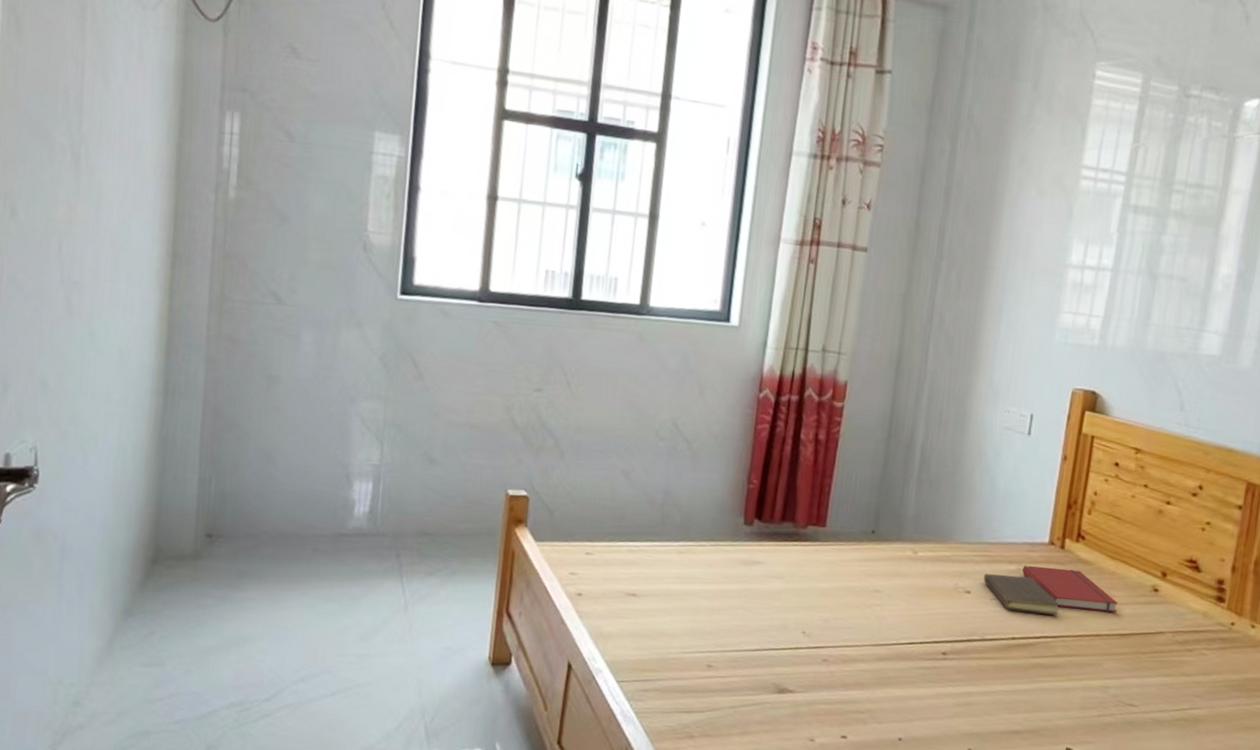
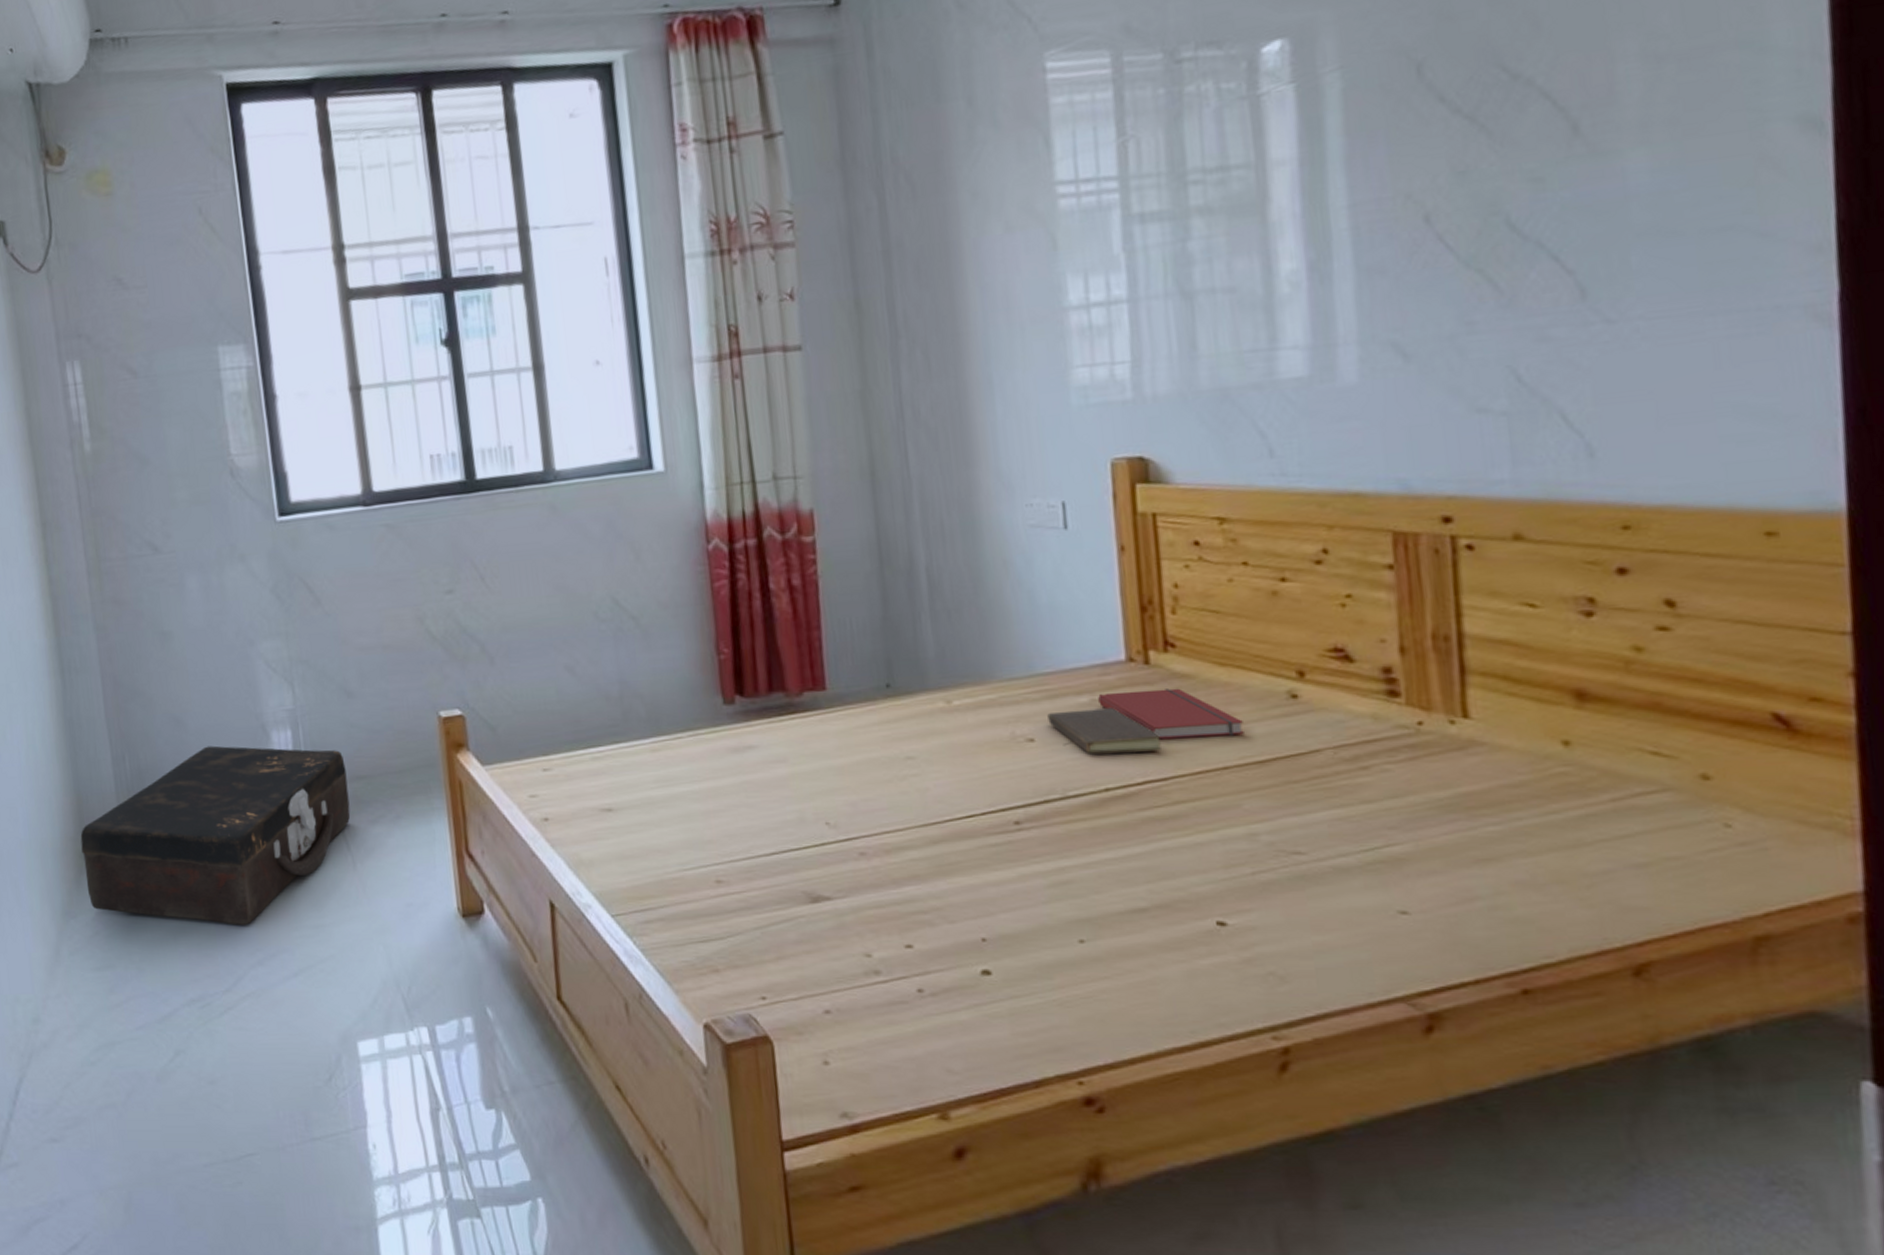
suitcase: none [150,483,416,645] -> present [80,745,351,925]

